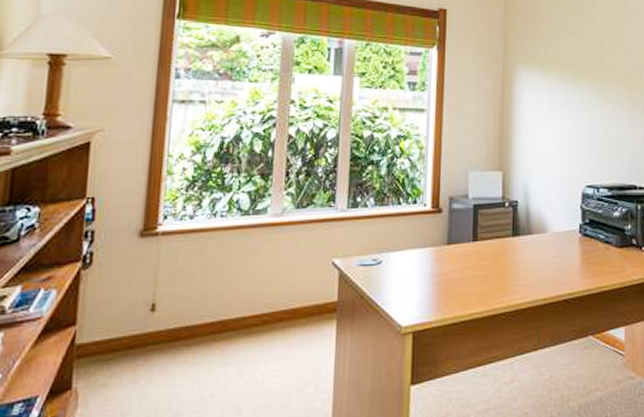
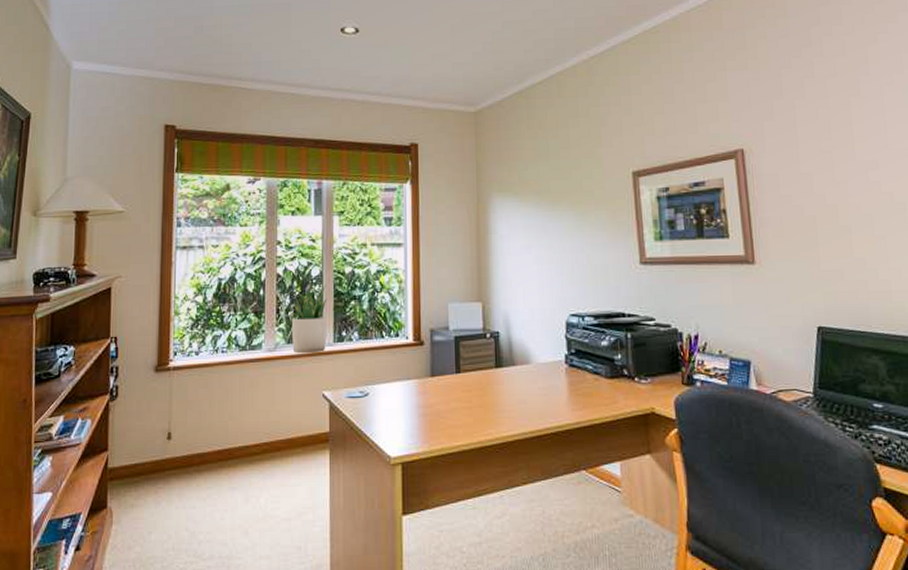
planter: none [301,148,343,220] -> present [292,284,327,354]

